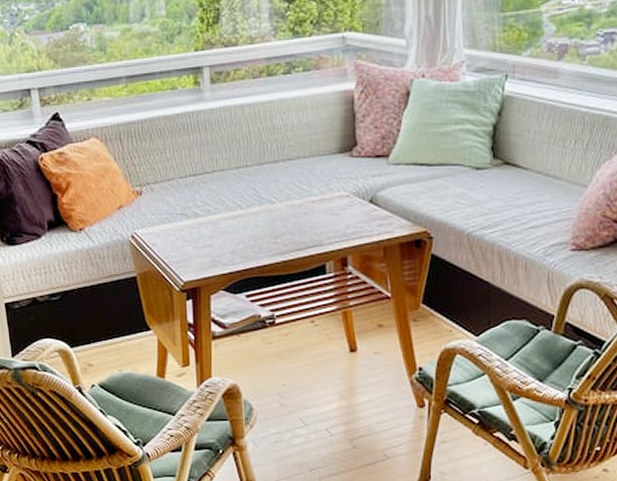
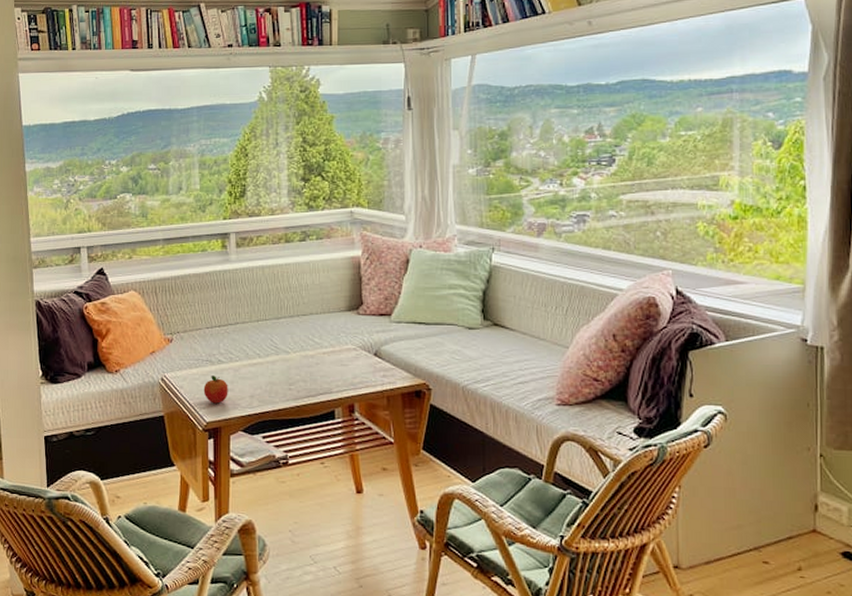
fruit: none [179,231,207,261] -> present [203,375,228,404]

